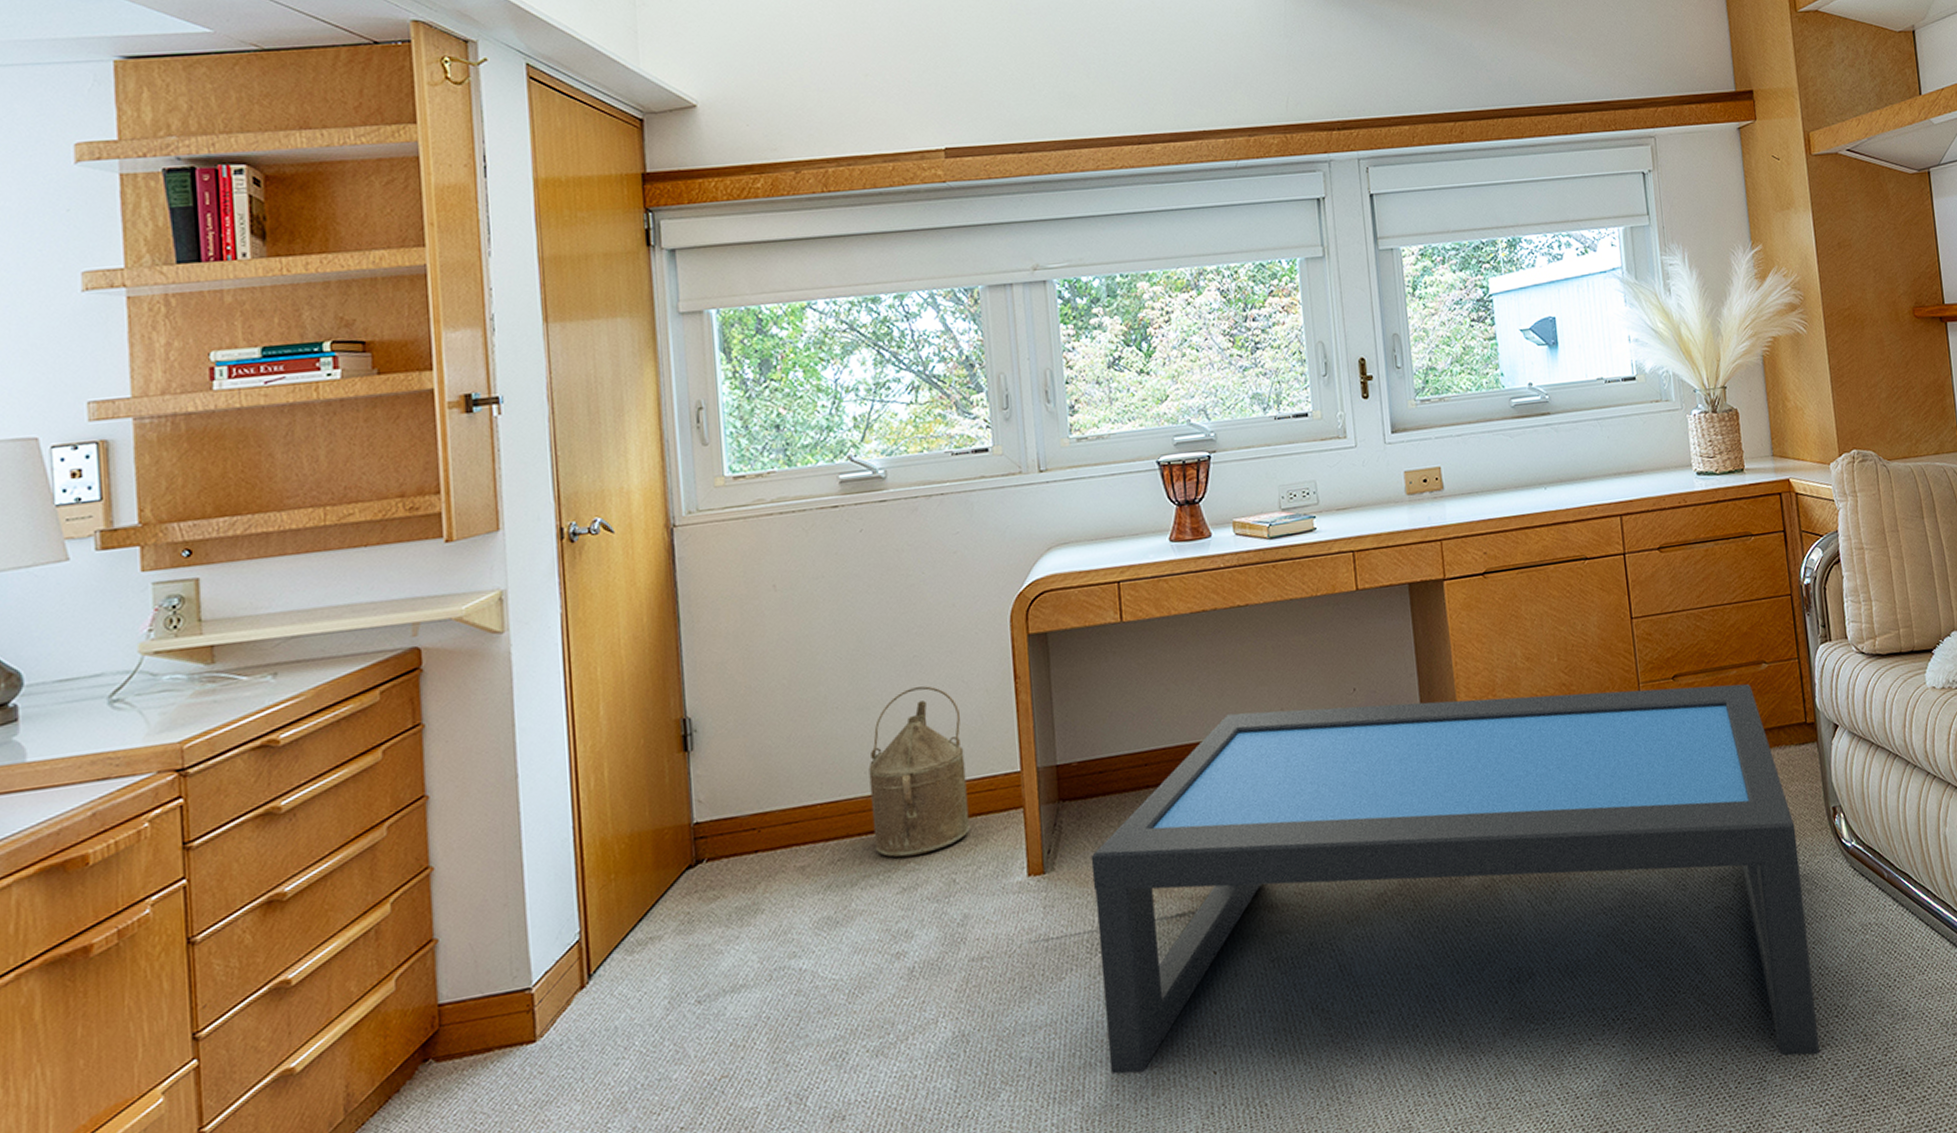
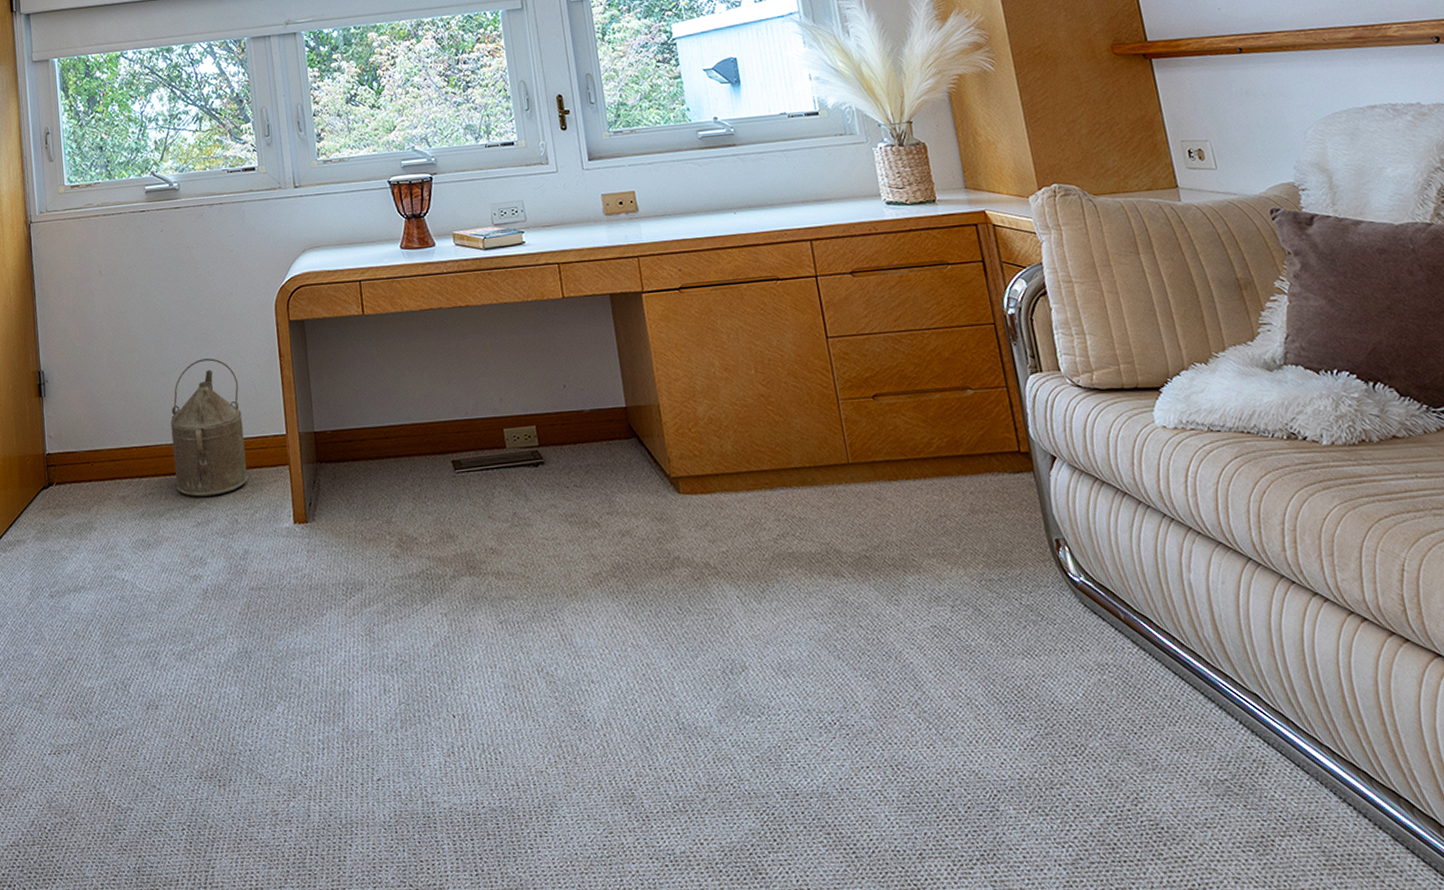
coffee table: present [1091,684,1819,1074] -> none [344,399,1058,792]

